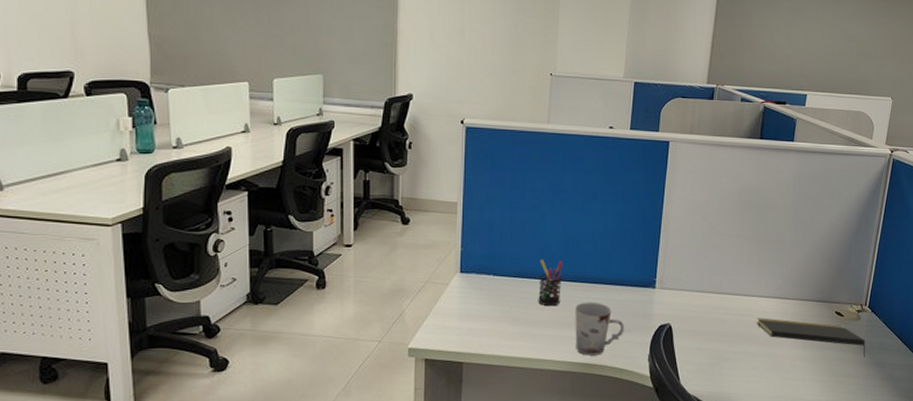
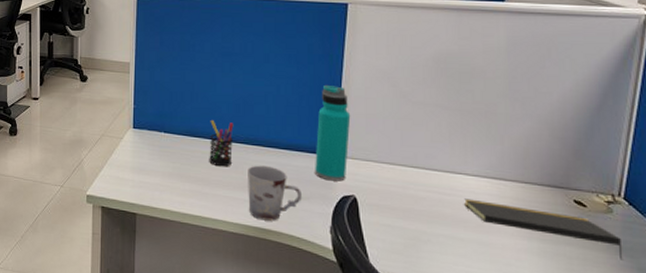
water bottle: none [637,220,669,312] -> present [315,84,351,181]

